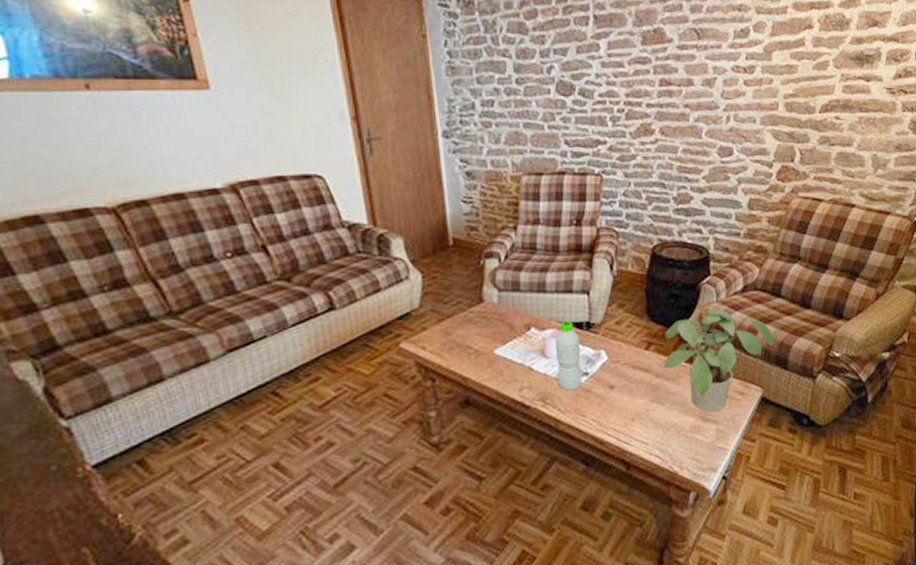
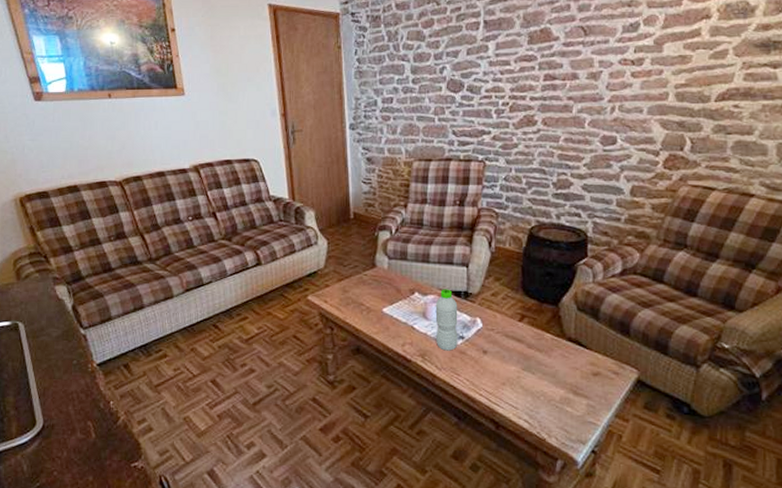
potted plant: present [664,308,774,412] -> none [537,289,654,387]

